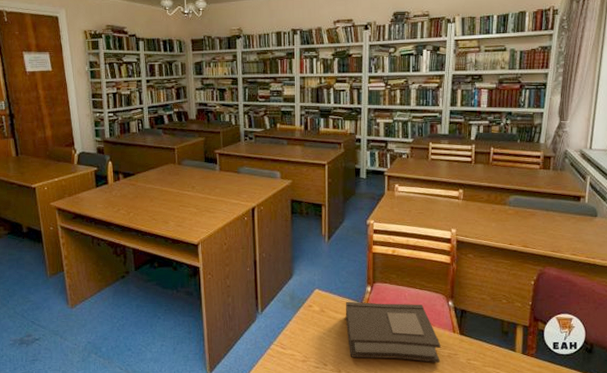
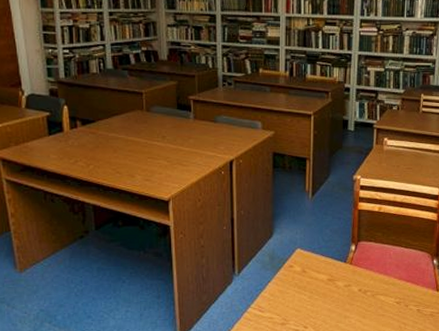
book: present [345,301,441,363] -> none [328,261,424,322]

